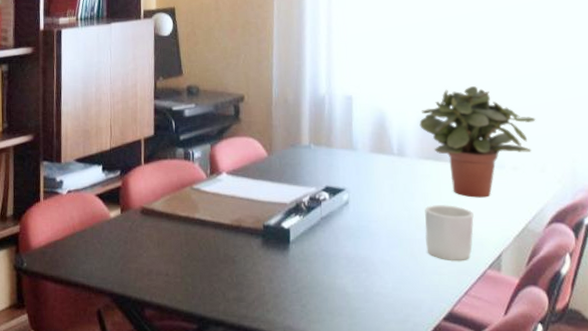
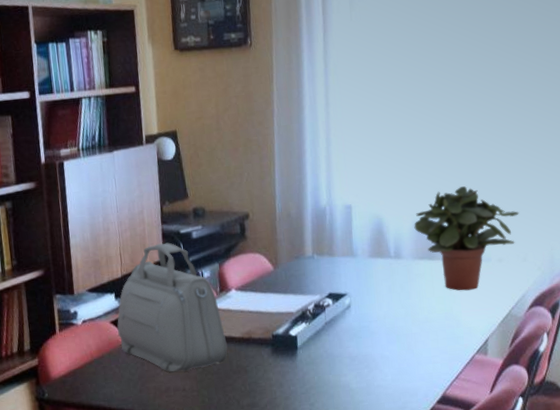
handbag: none [102,118,216,254] -> present [117,242,228,372]
mug: present [425,204,474,261] -> none [420,299,464,350]

